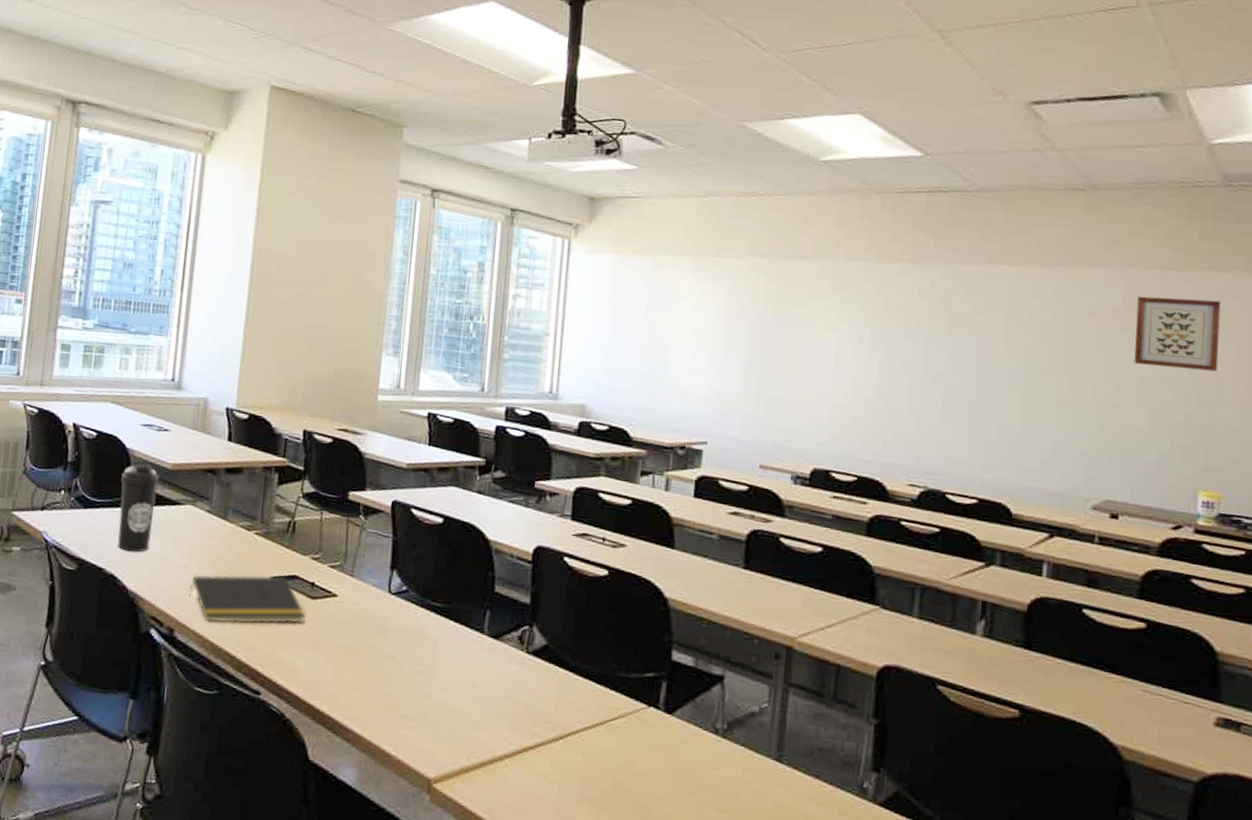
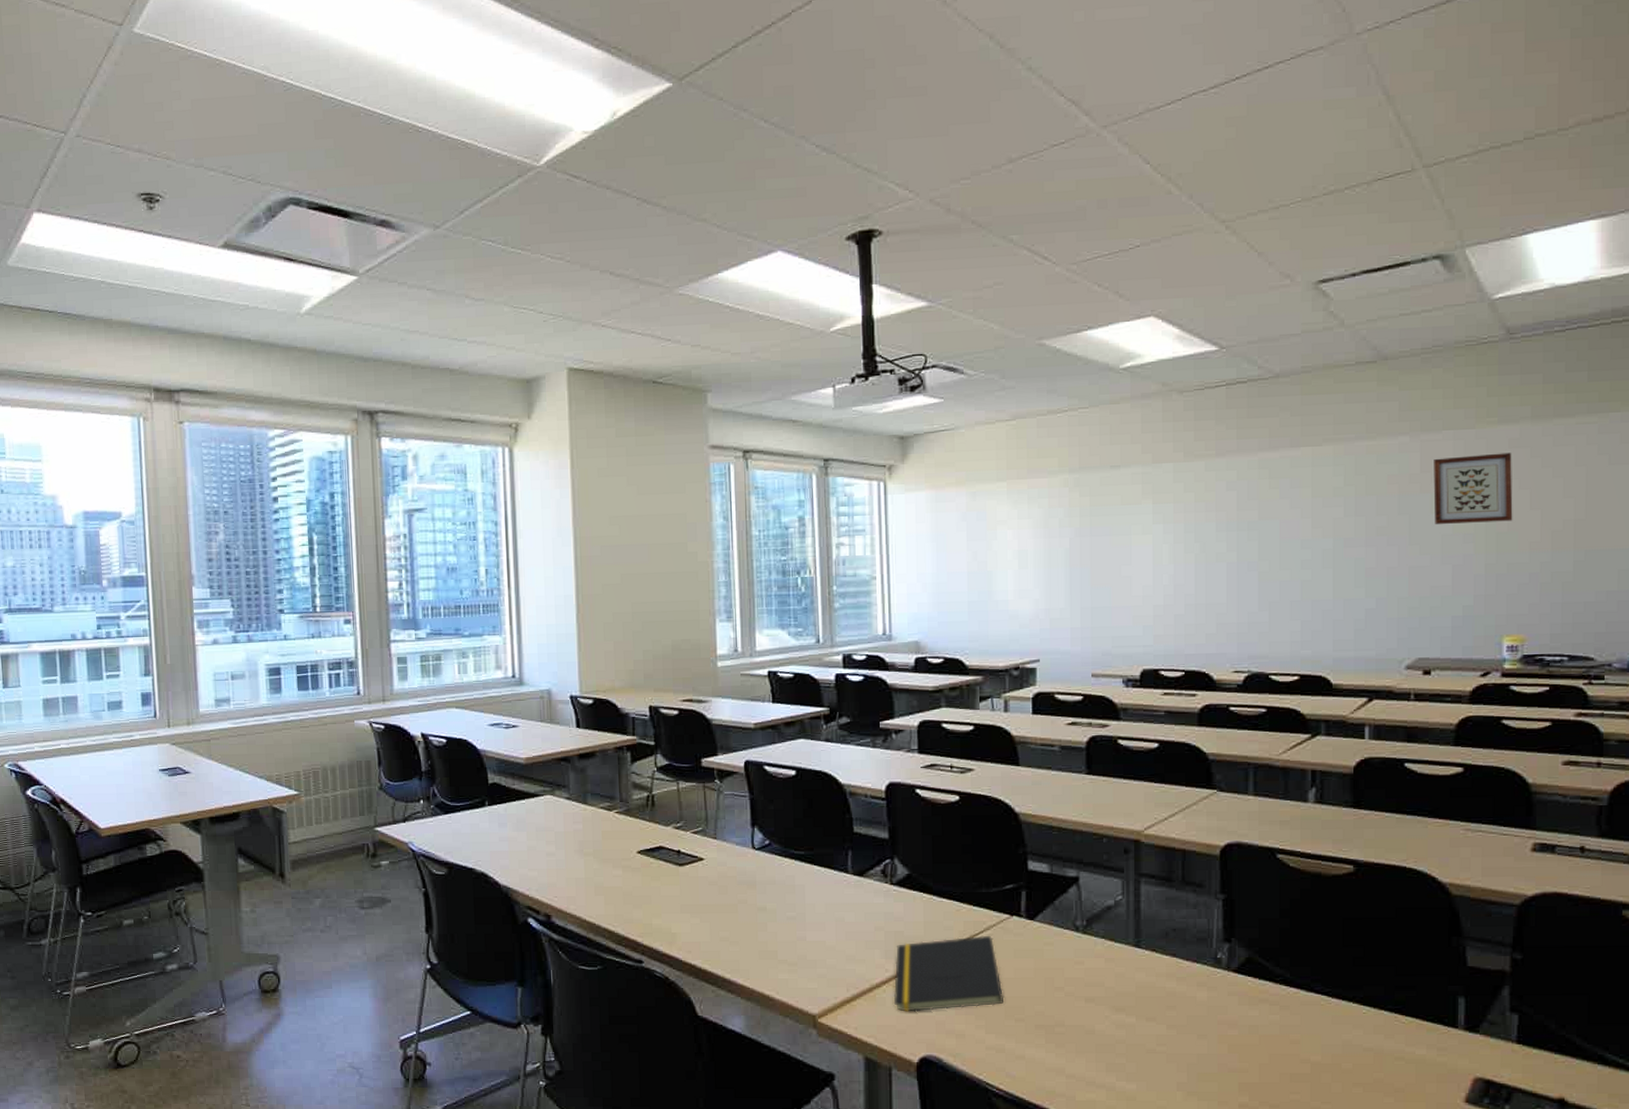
water bottle: present [118,460,159,553] -> none [477,759,516,849]
notepad: present [188,575,306,624] -> none [560,849,676,903]
notepad: none [515,717,632,801] -> present [893,935,1004,1012]

